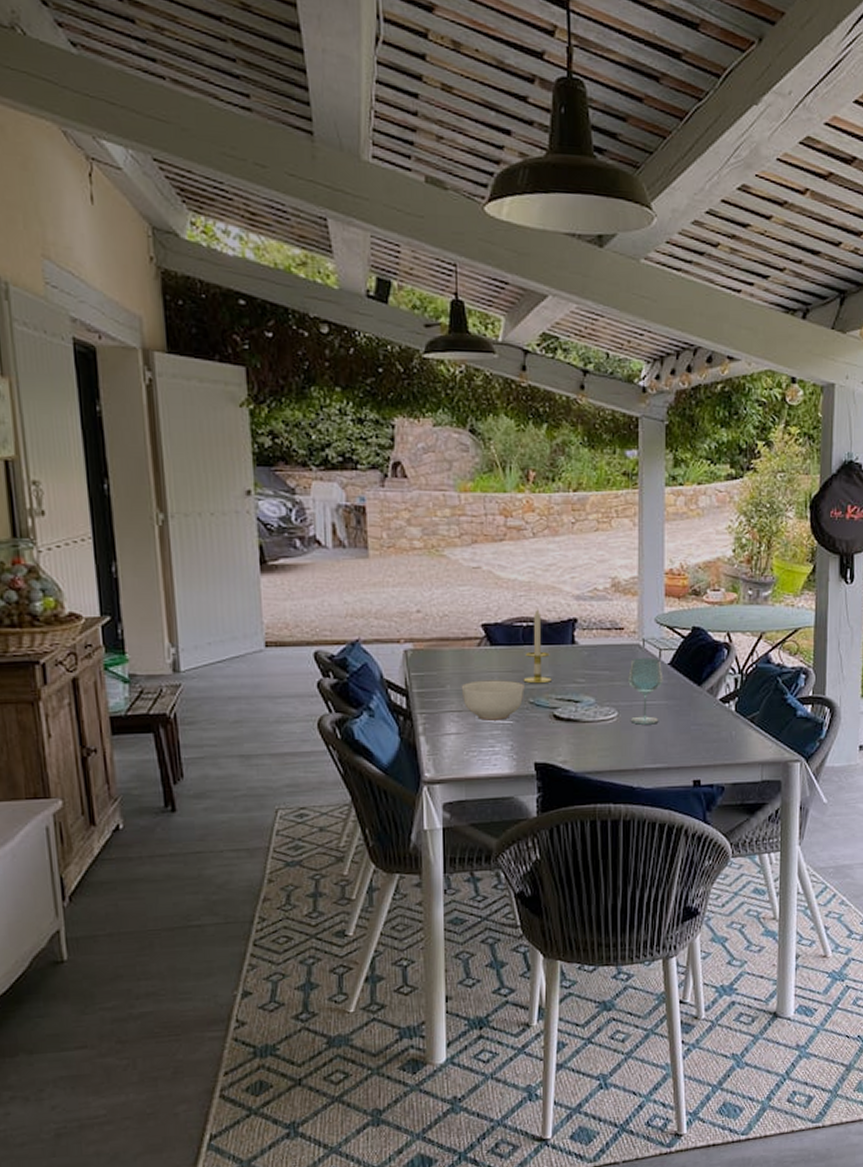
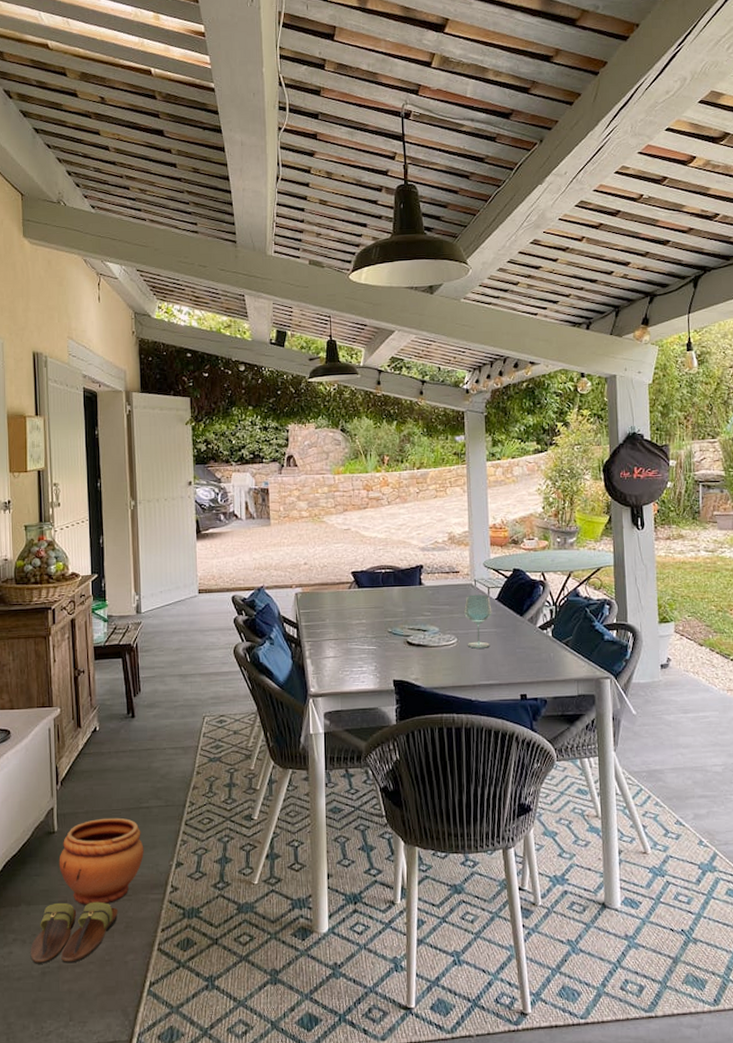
sandal: none [36,1044,163,1125] -> present [30,901,119,964]
planter pot: none [72,940,196,1050] -> present [59,817,144,905]
bowl: present [461,680,524,720] -> none [337,614,384,646]
candle: present [523,609,552,684] -> none [383,559,405,617]

